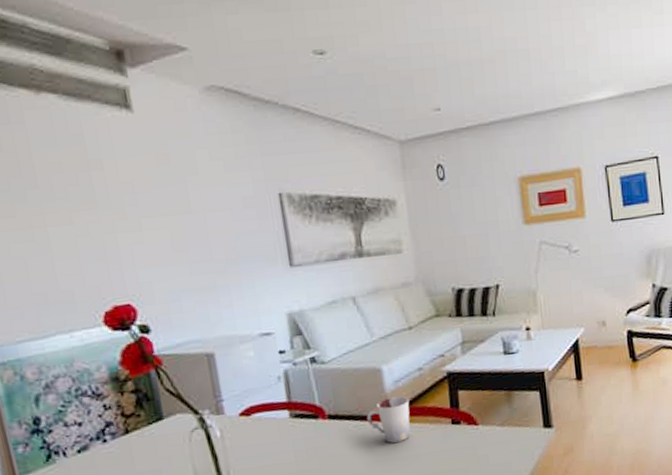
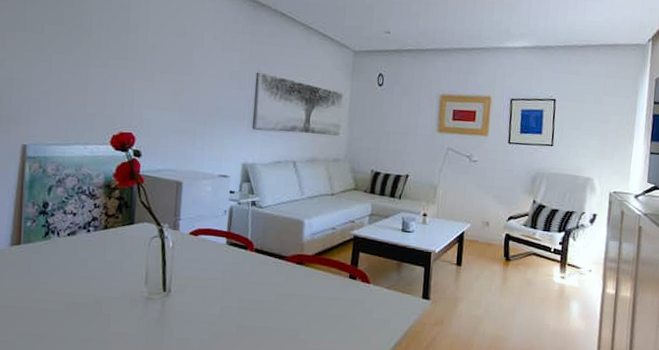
cup: present [366,396,411,443] -> none [284,246,320,283]

